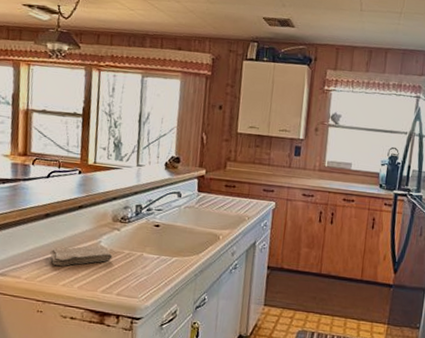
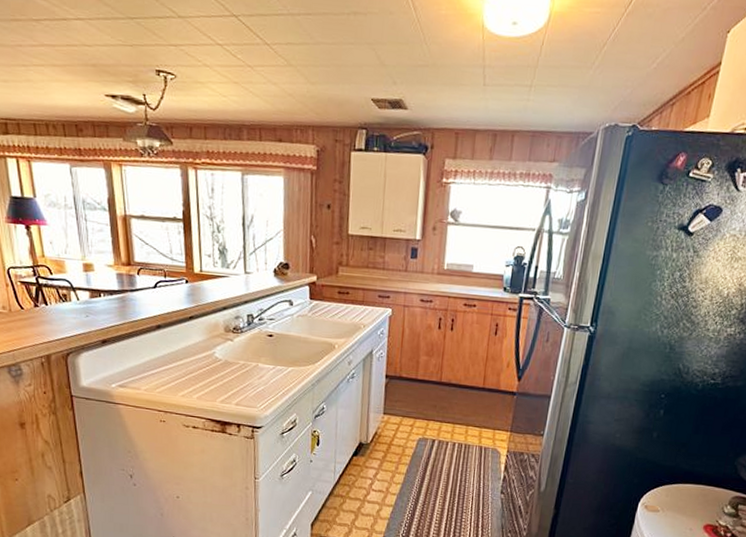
washcloth: present [50,245,113,267] -> none [166,356,228,378]

